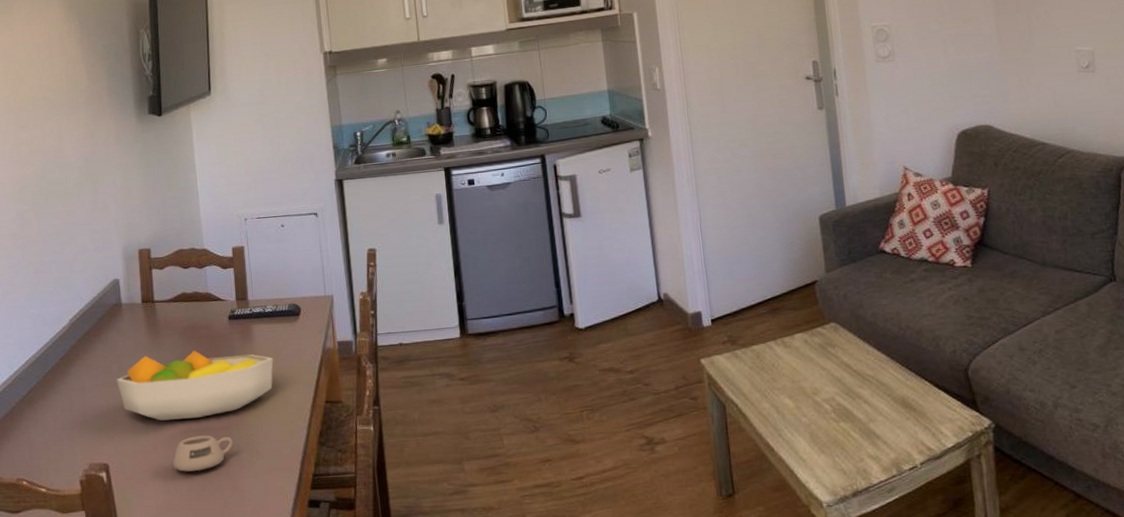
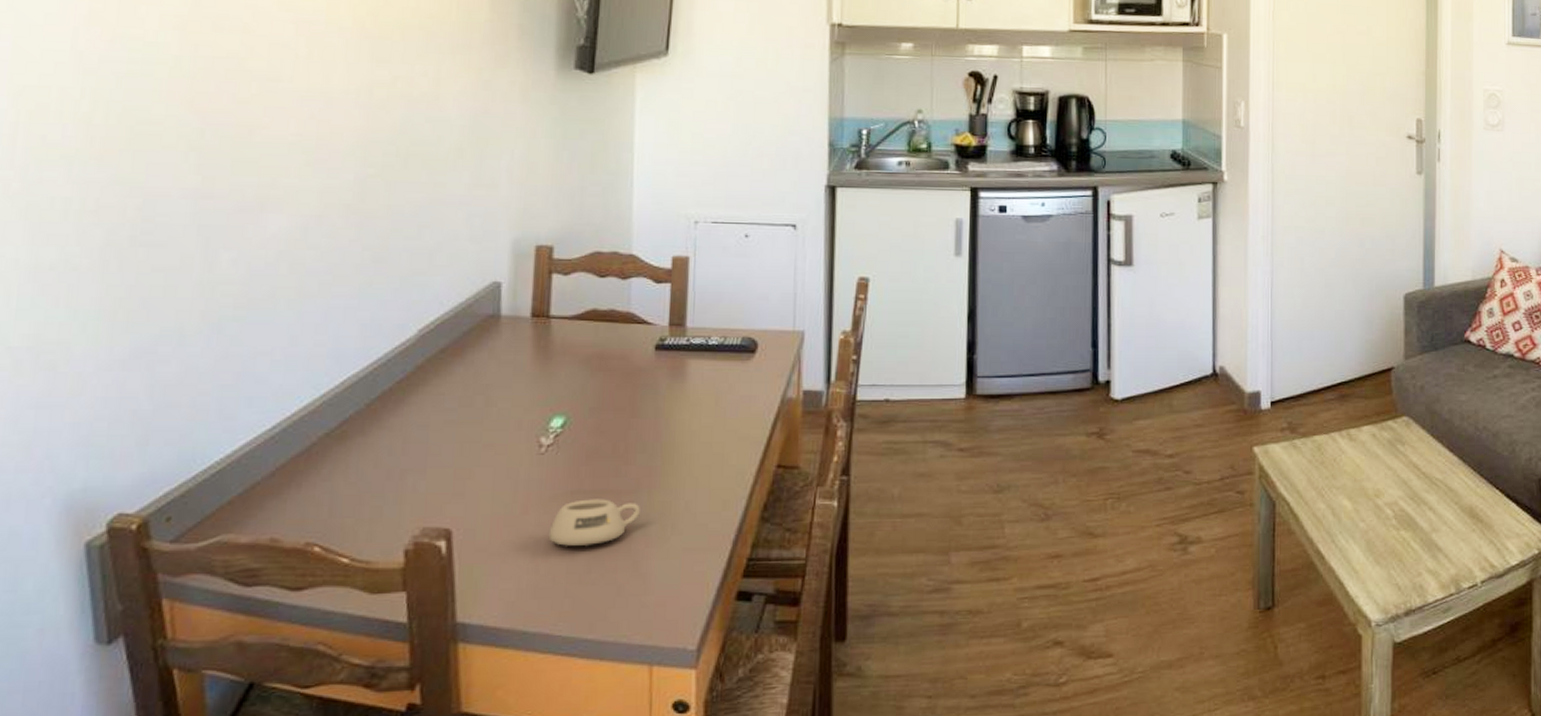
fruit bowl: present [116,350,274,421] -> none [478,385,711,476]

